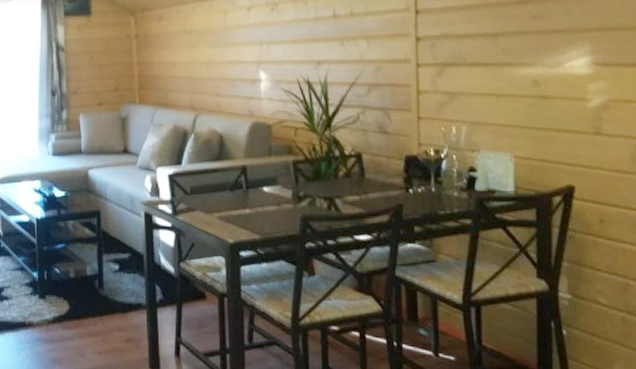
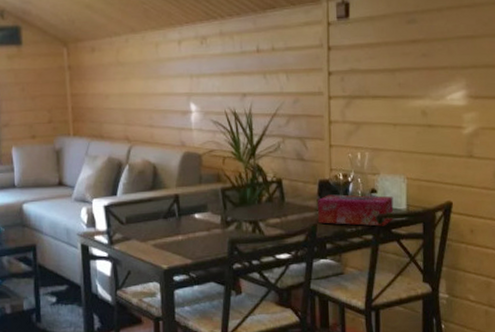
tissue box: none [404,172,499,210] -> present [318,194,394,226]

